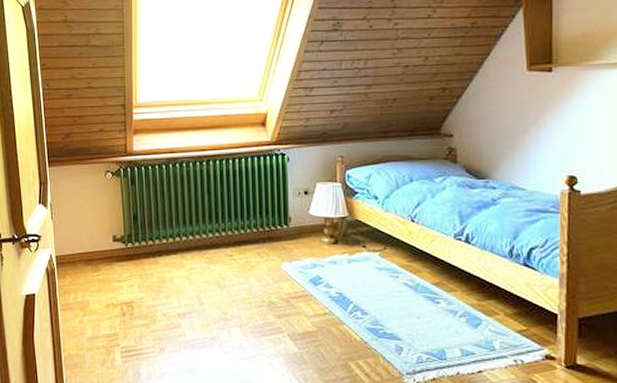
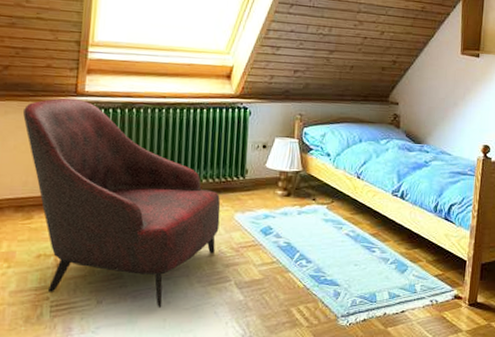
armchair: none [84,158,267,357] -> present [22,97,221,308]

